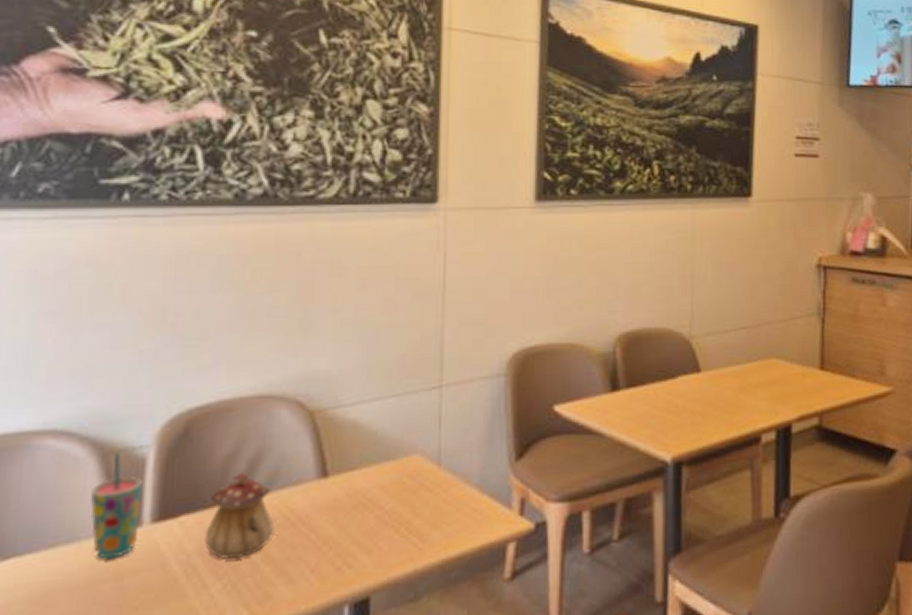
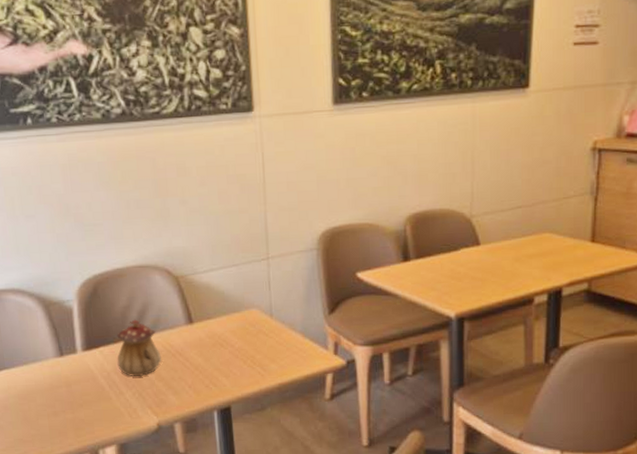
cup: present [89,452,142,559] -> none [42,304,75,373]

